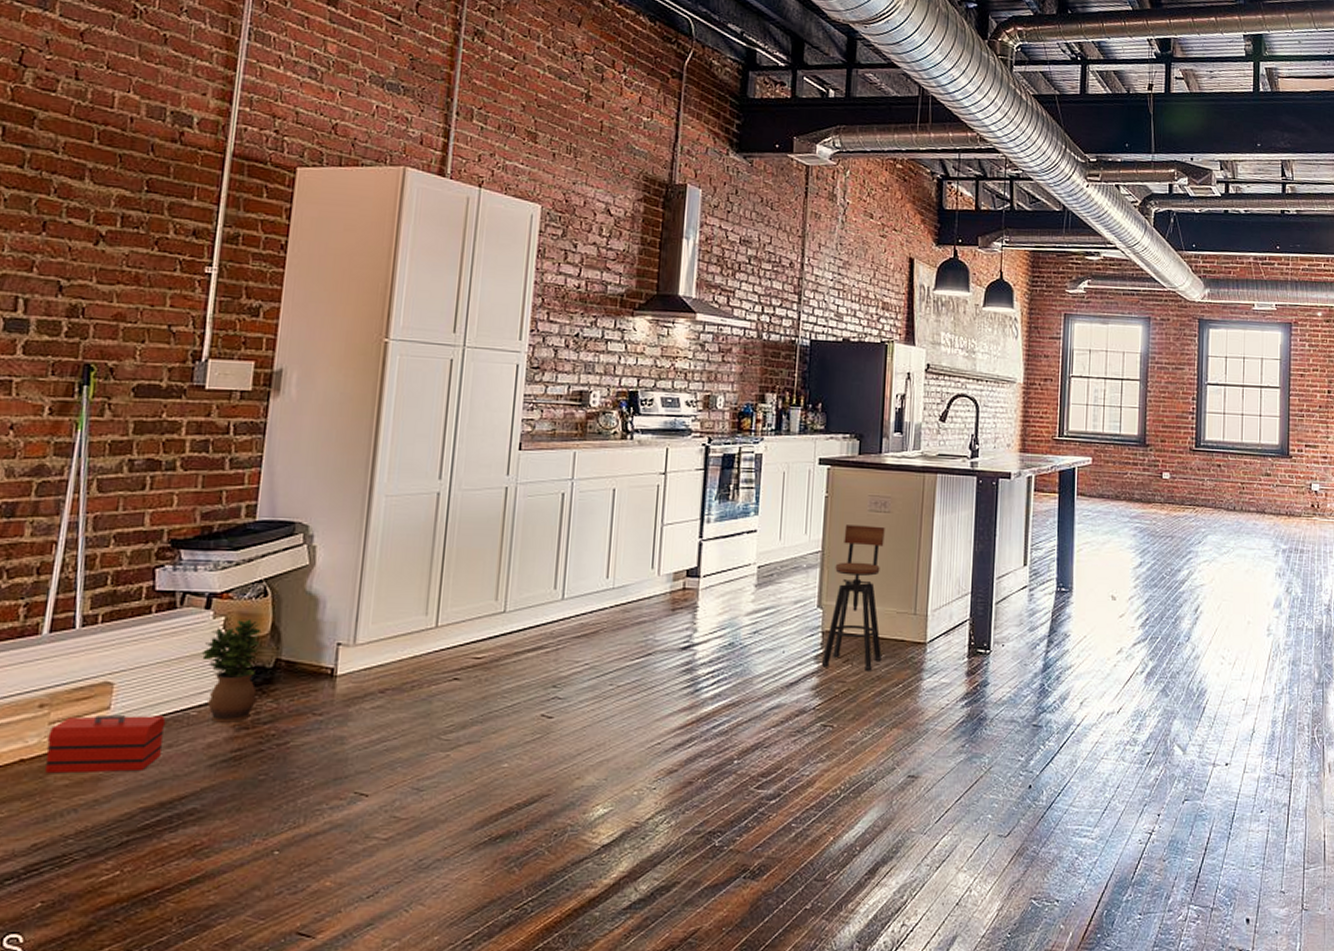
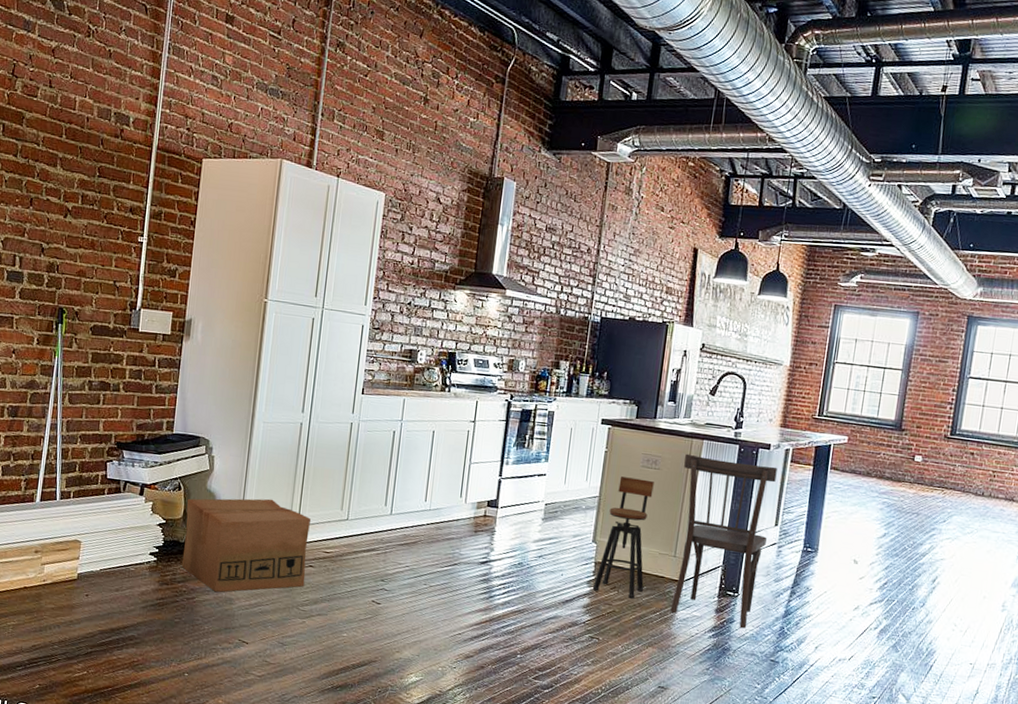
toolbox: present [45,716,166,774] -> none [40,562,115,605]
potted plant: present [202,618,262,723] -> none [138,505,177,579]
cardboard box: none [268,595,454,731] -> present [181,498,311,593]
dining chair: none [914,491,1021,692] -> present [670,453,777,629]

